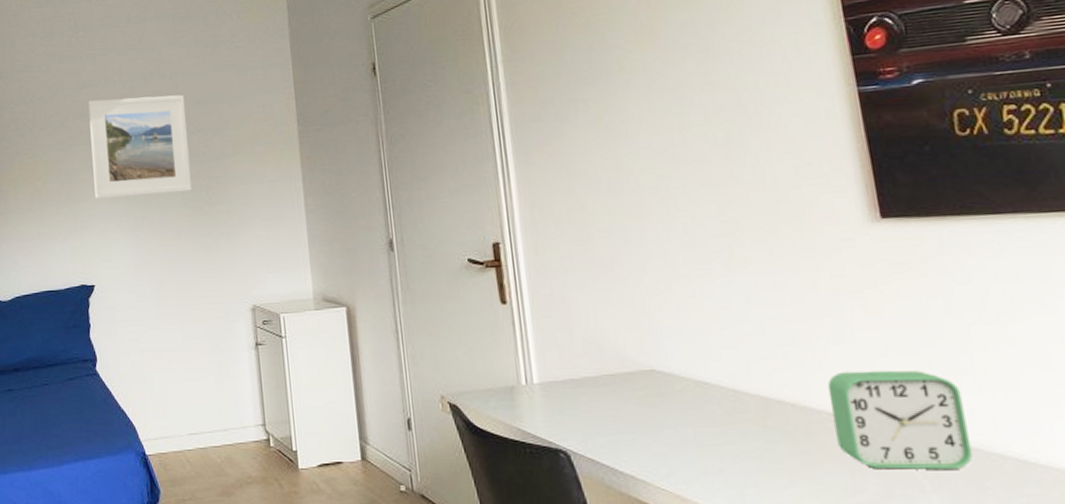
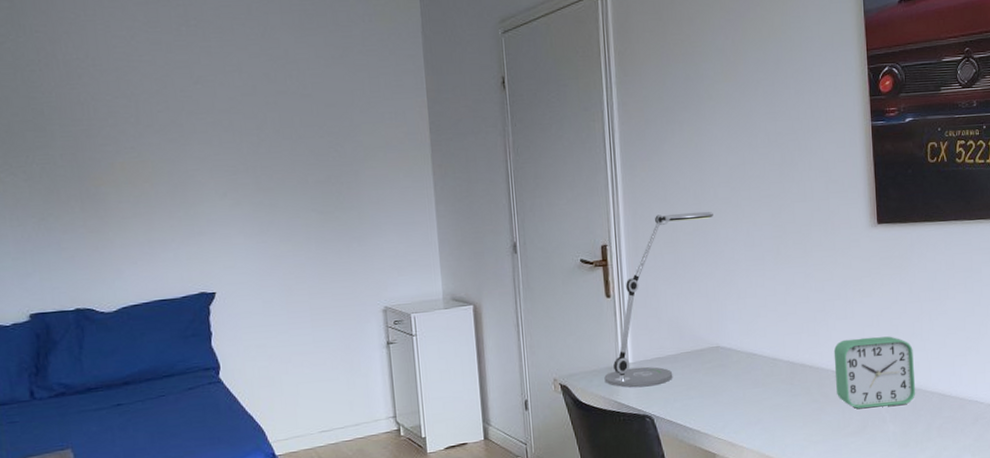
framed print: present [88,94,192,199] -> none [203,96,322,203]
desk lamp: none [503,203,636,414] -> present [604,211,713,388]

